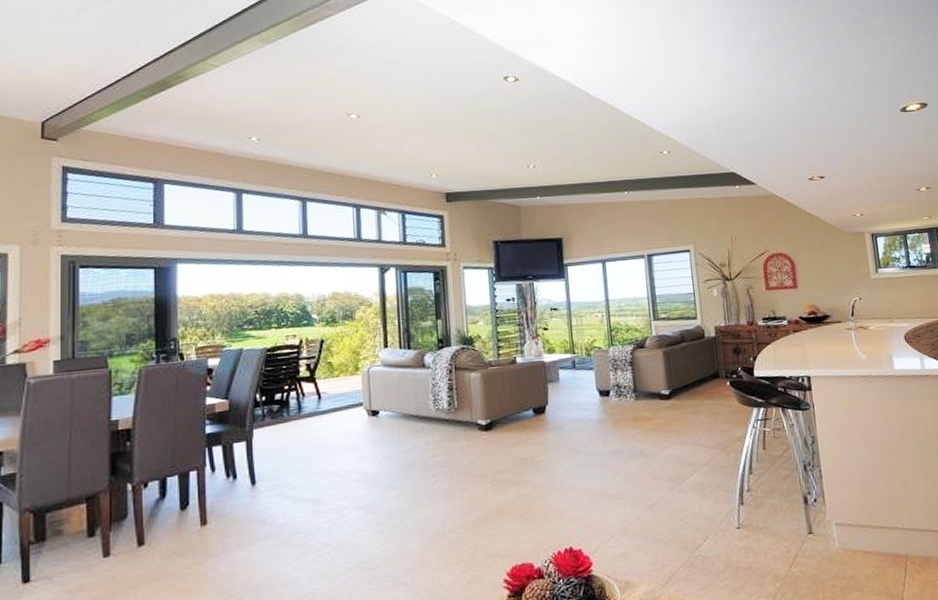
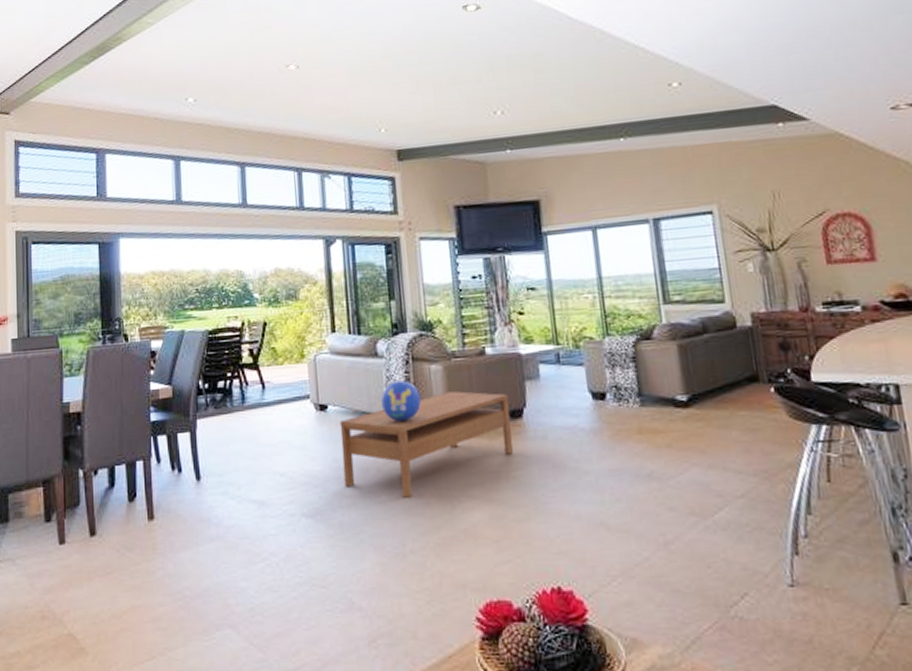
coffee table: none [390,394,538,486] -> present [339,390,514,498]
decorative sphere: none [427,387,461,422] -> present [381,380,421,422]

